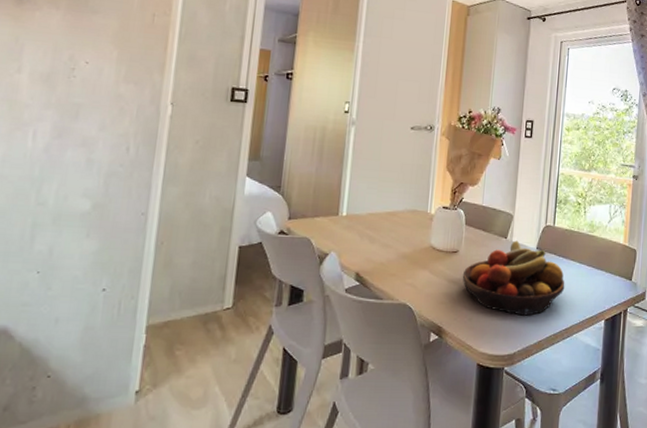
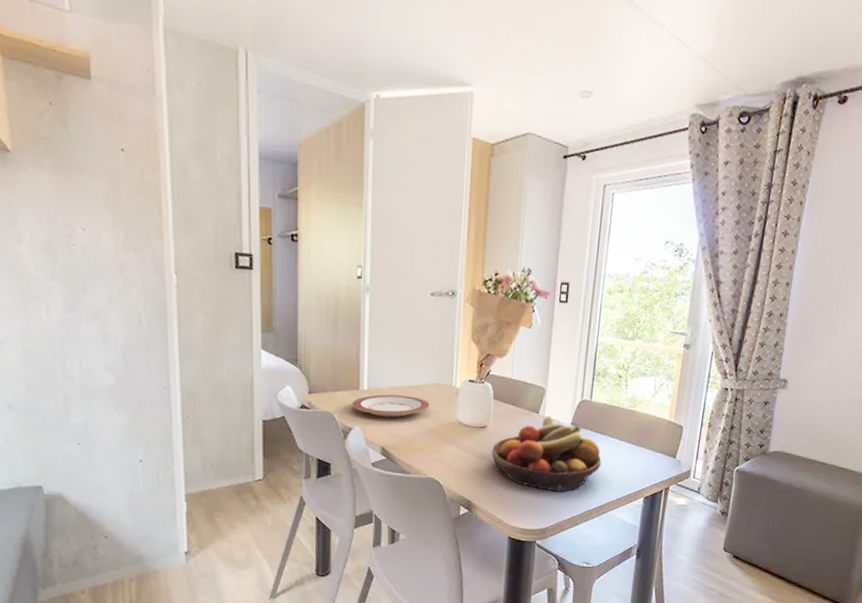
plate: none [329,220,406,242] -> present [351,394,430,417]

